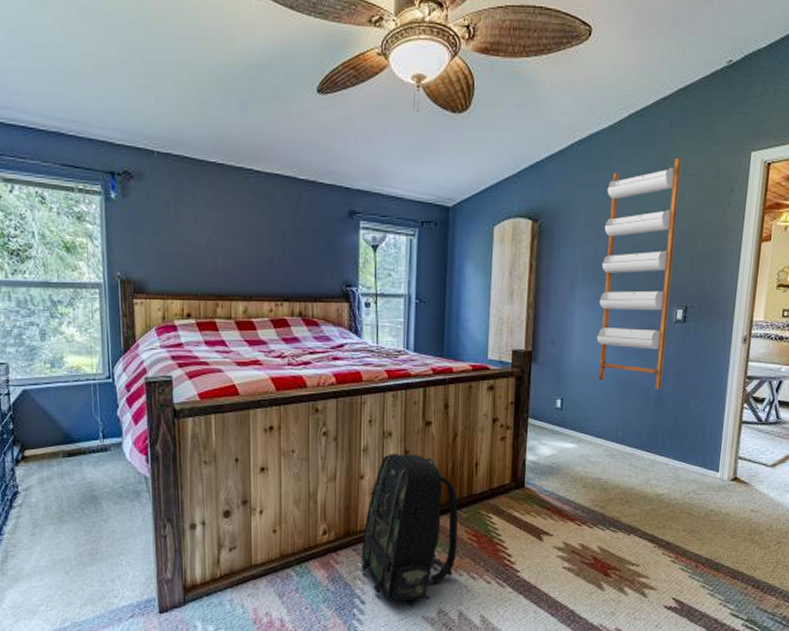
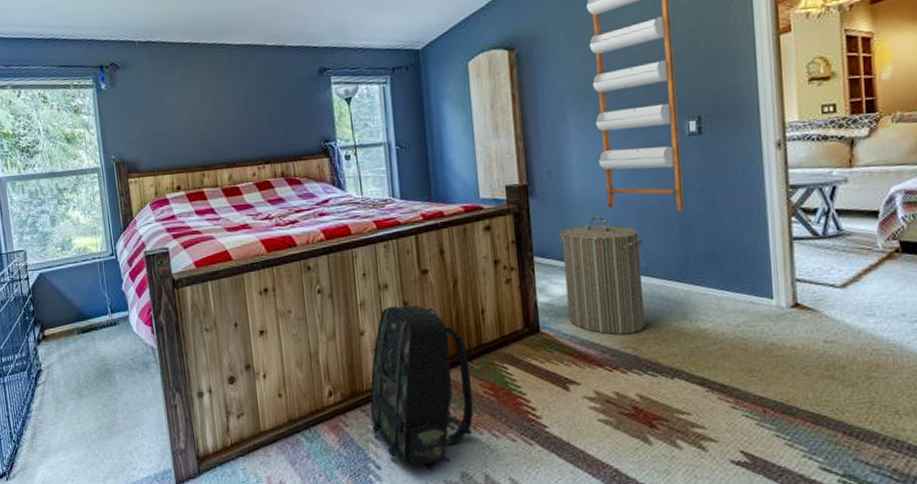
laundry hamper: none [550,387,623,495] -> present [558,216,646,335]

